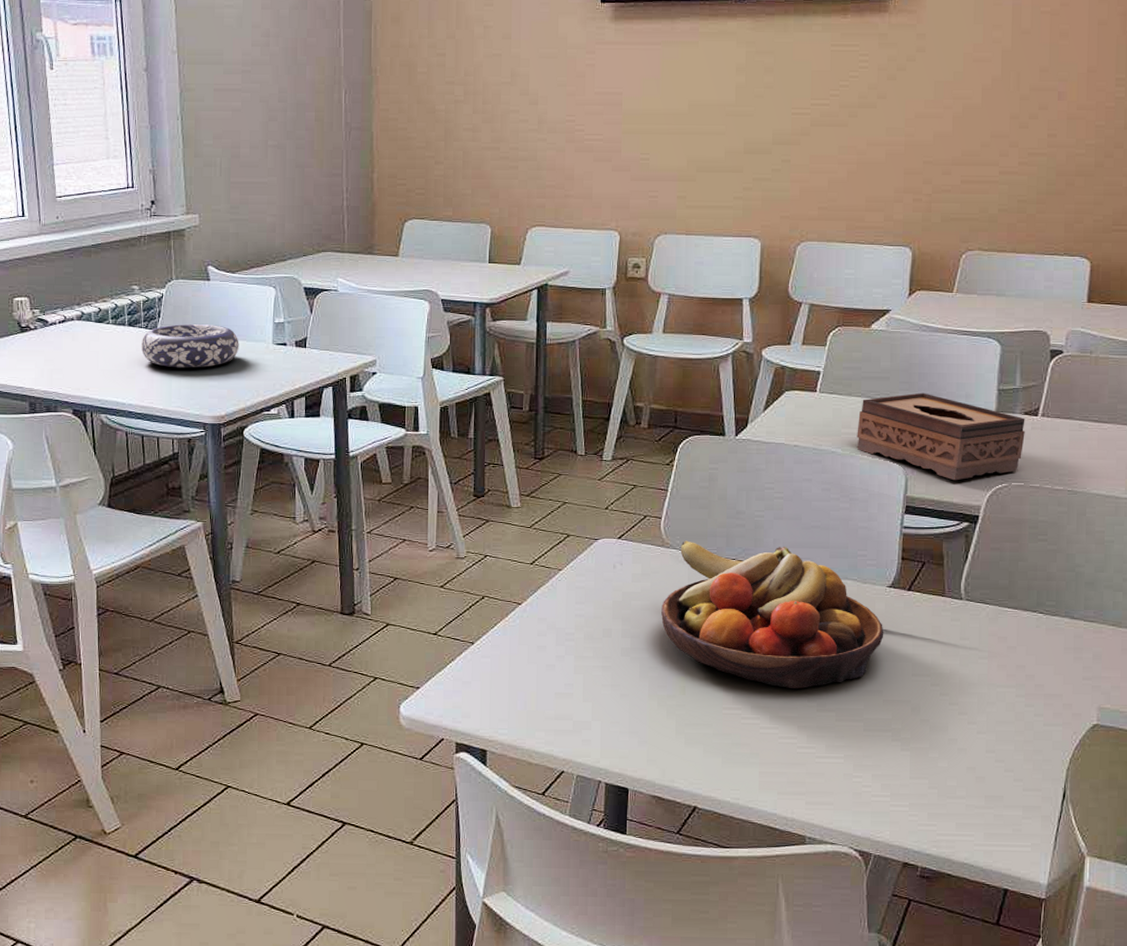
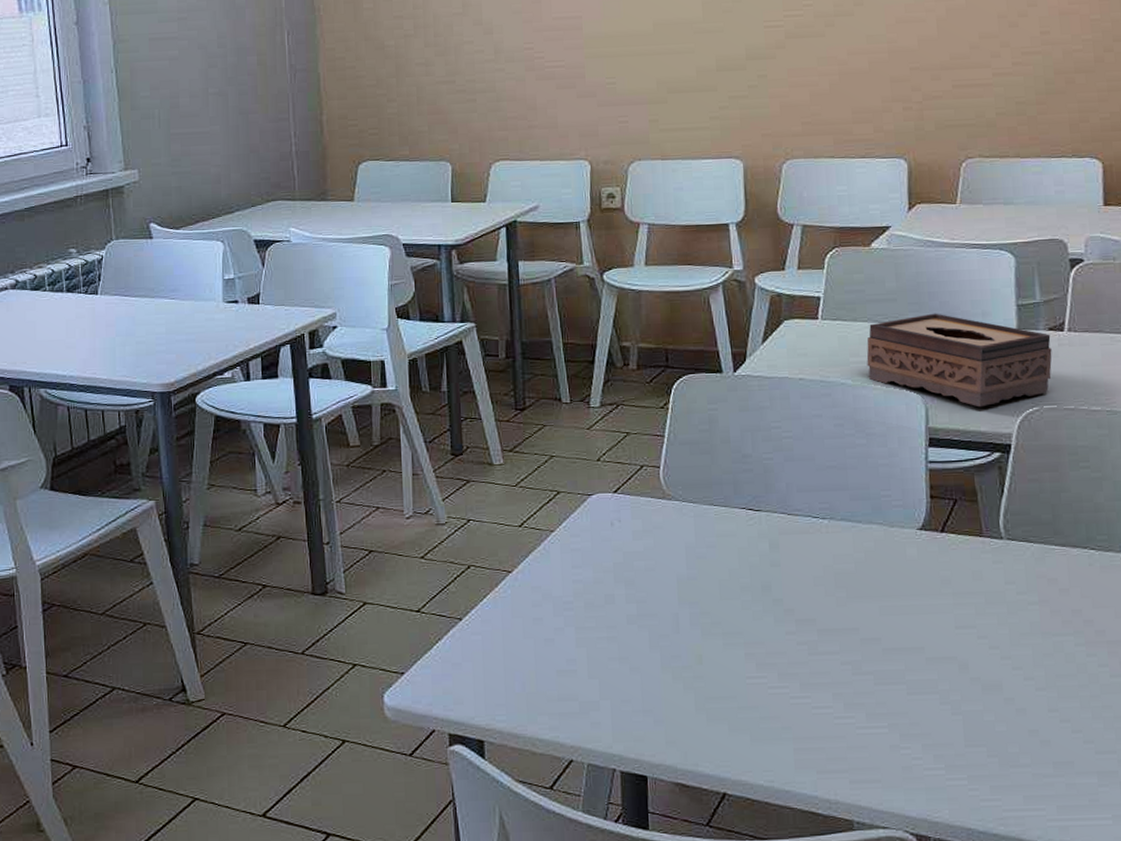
decorative bowl: present [142,324,239,368] -> none [81,285,187,334]
fruit bowl: present [661,540,884,688] -> none [668,490,920,650]

